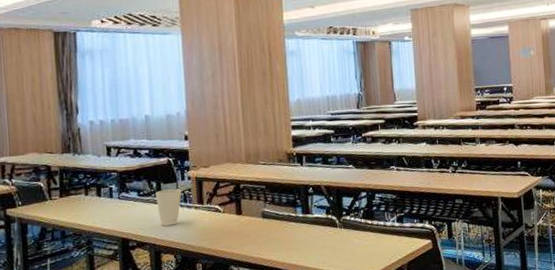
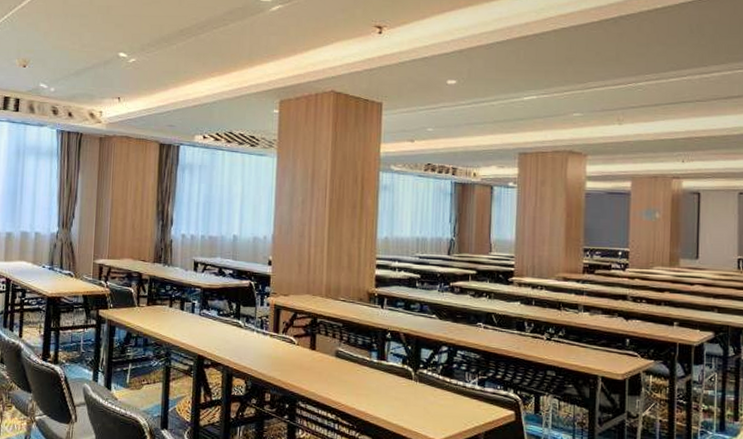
cup: present [155,188,182,226] -> none [234,312,260,350]

